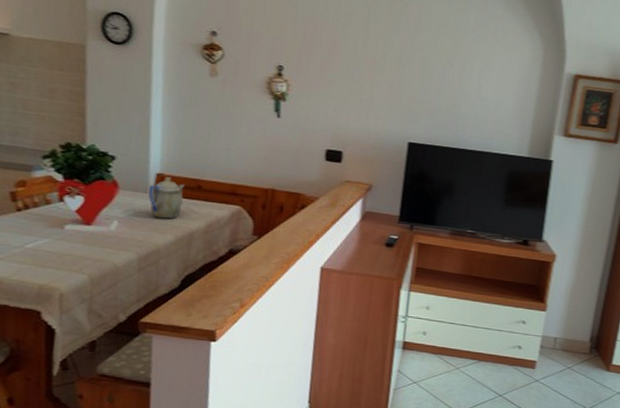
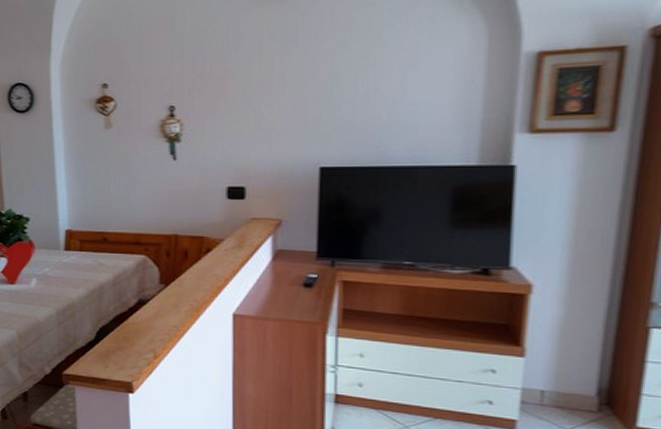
teapot: present [148,177,185,219] -> none [60,232,91,274]

